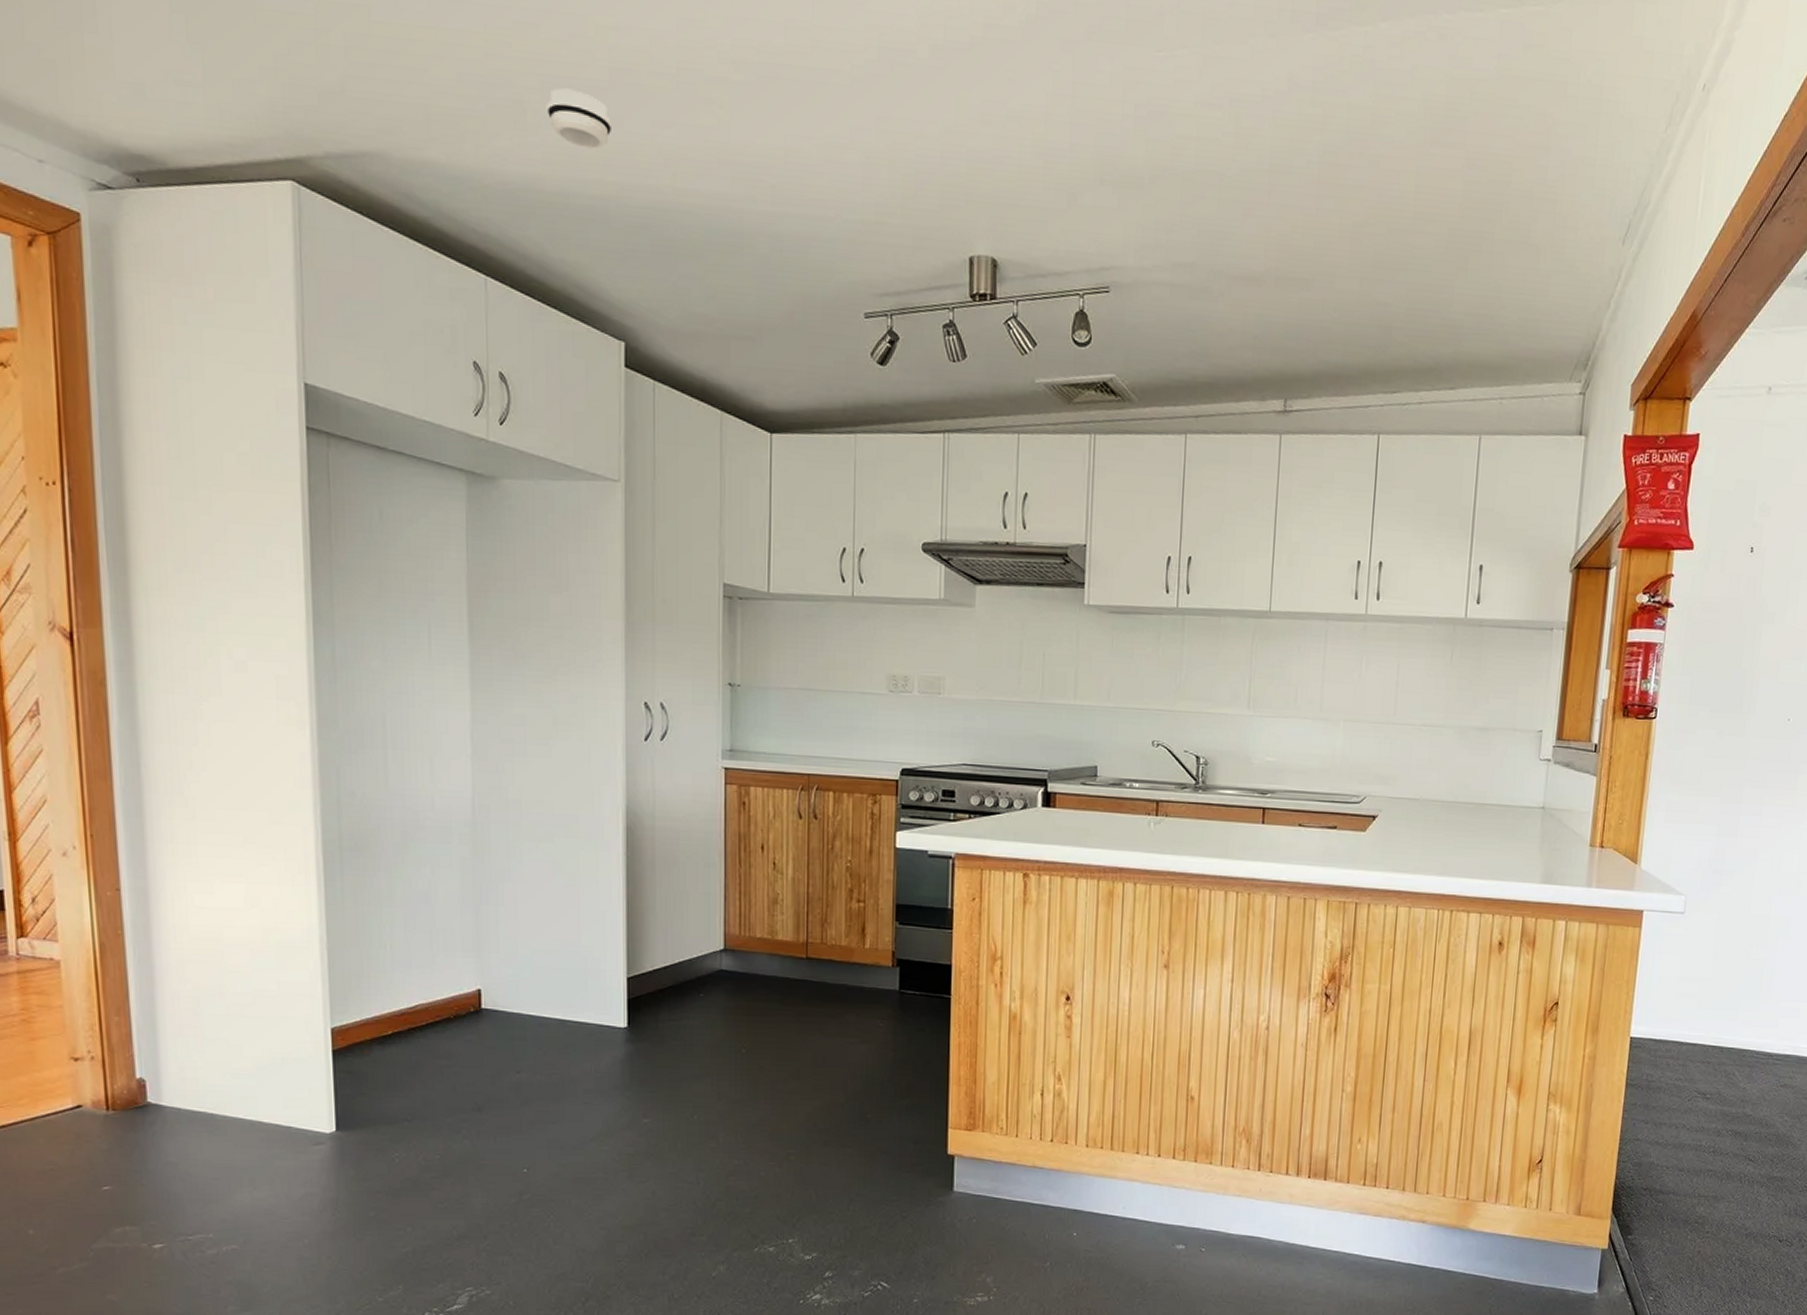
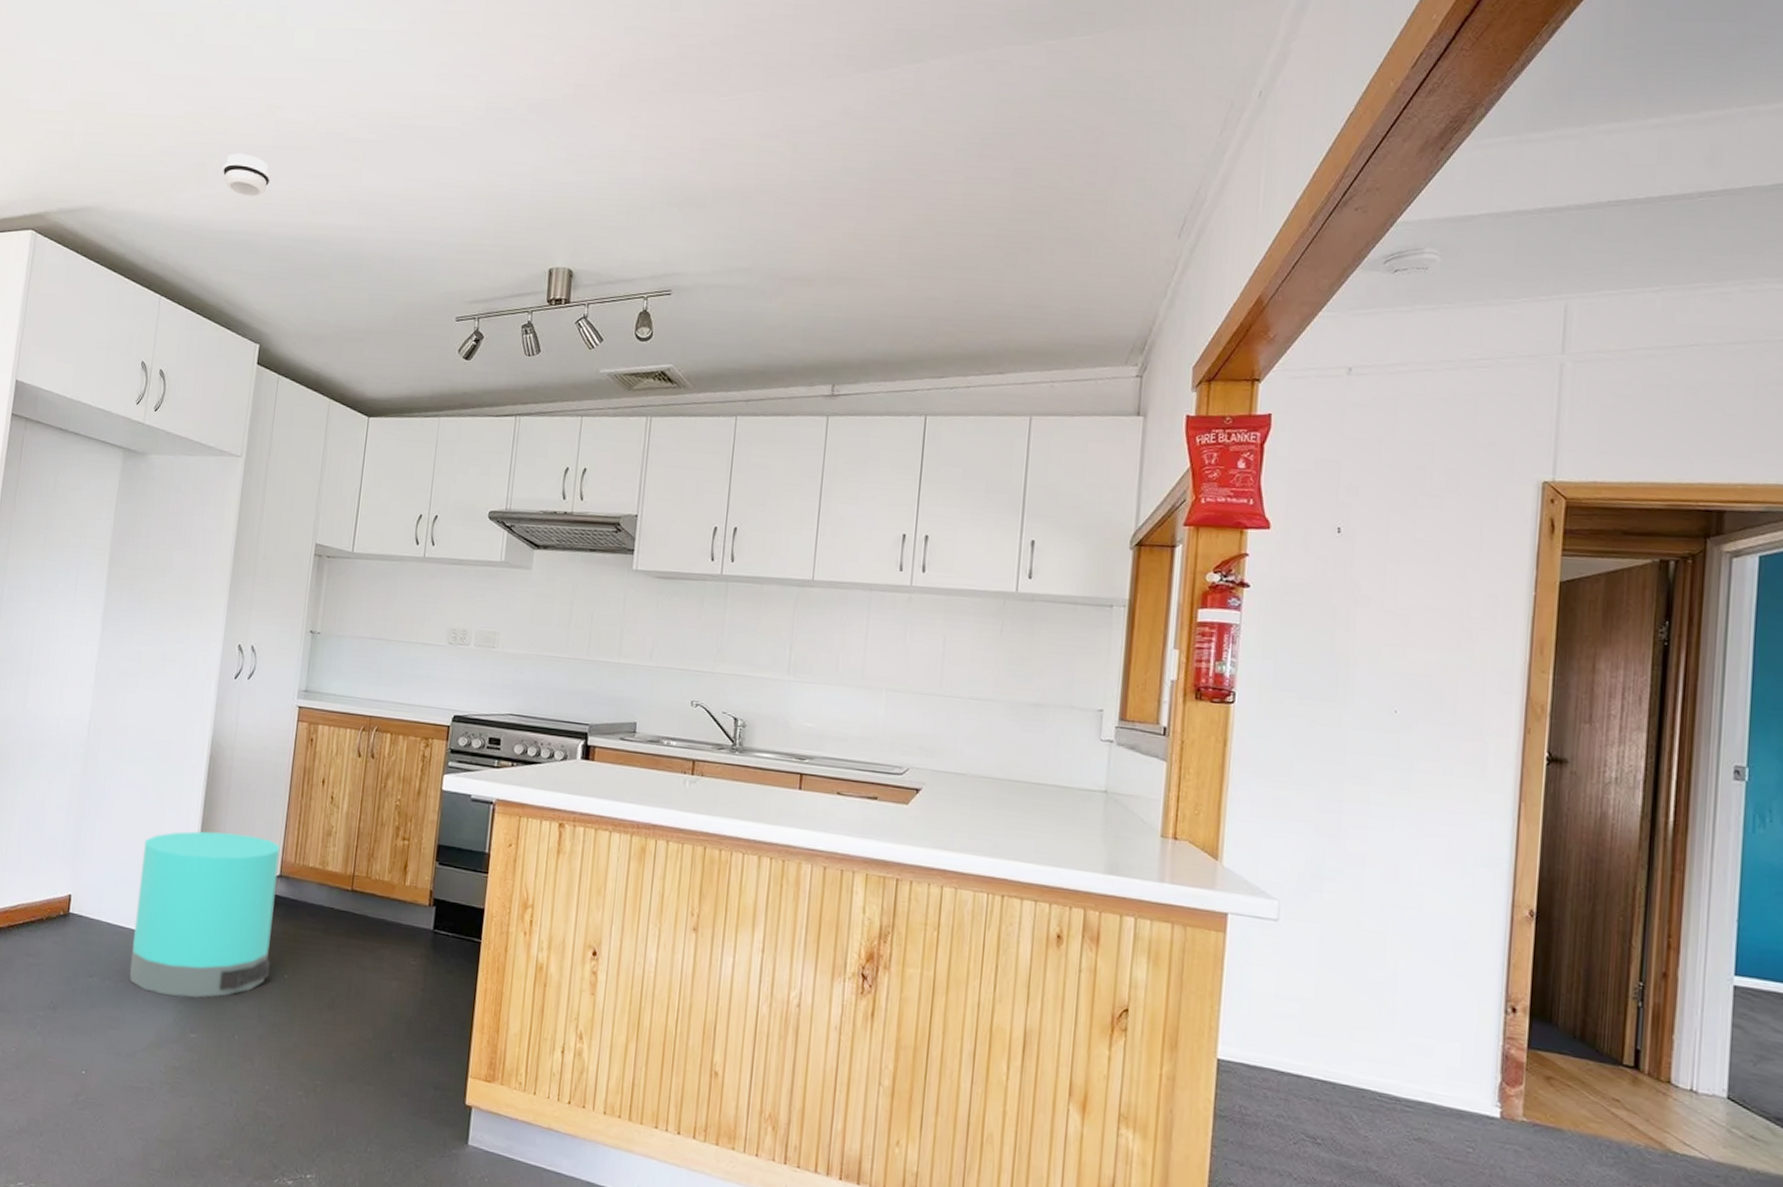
trash can: none [560,908,726,1084] -> present [129,830,281,998]

